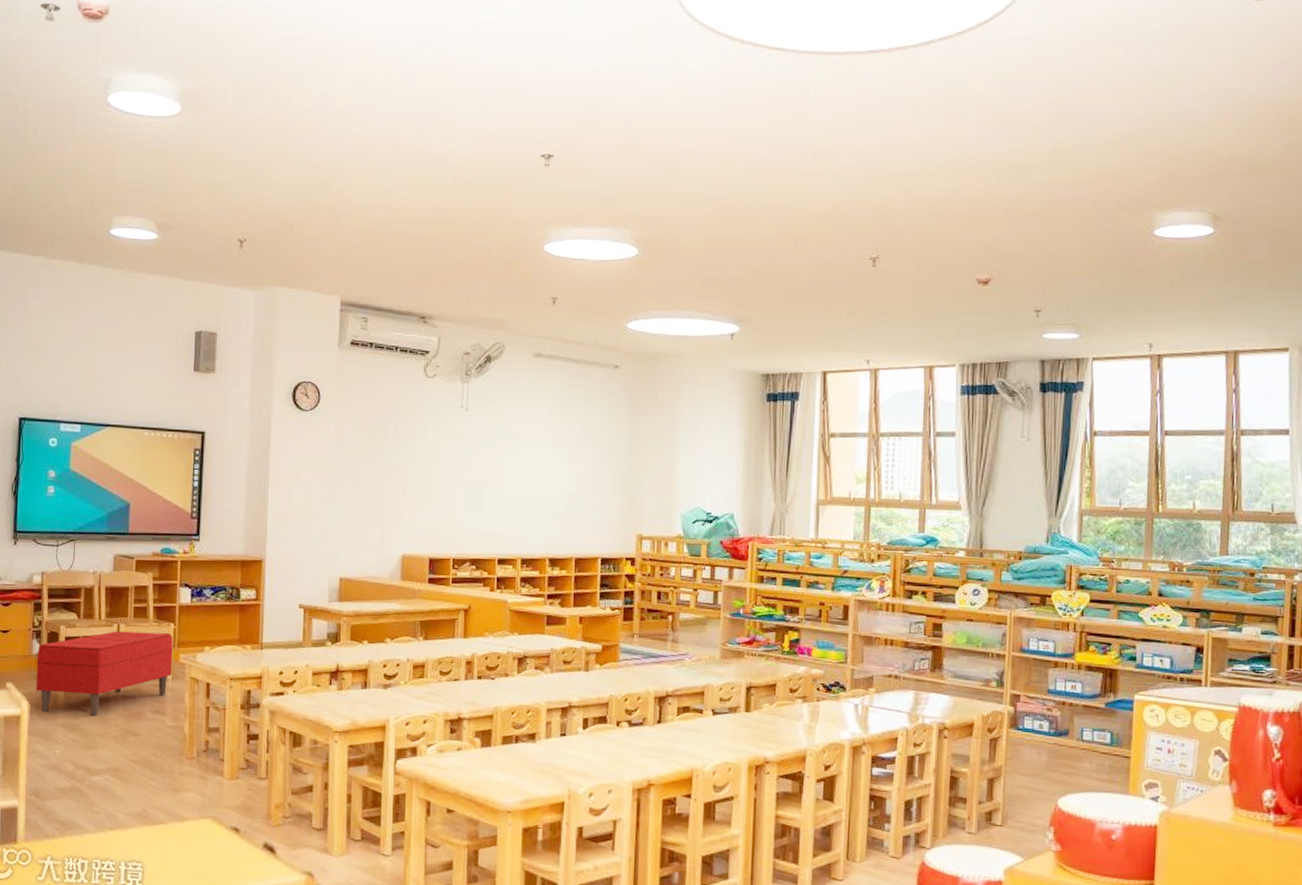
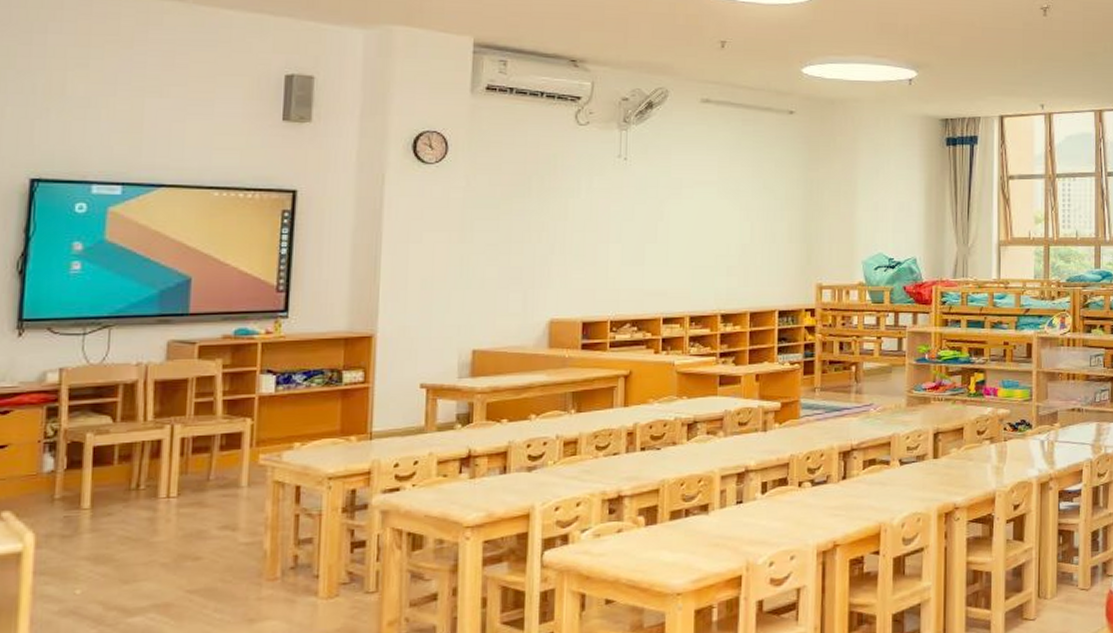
bench: present [36,631,173,716] -> none [47,431,250,545]

